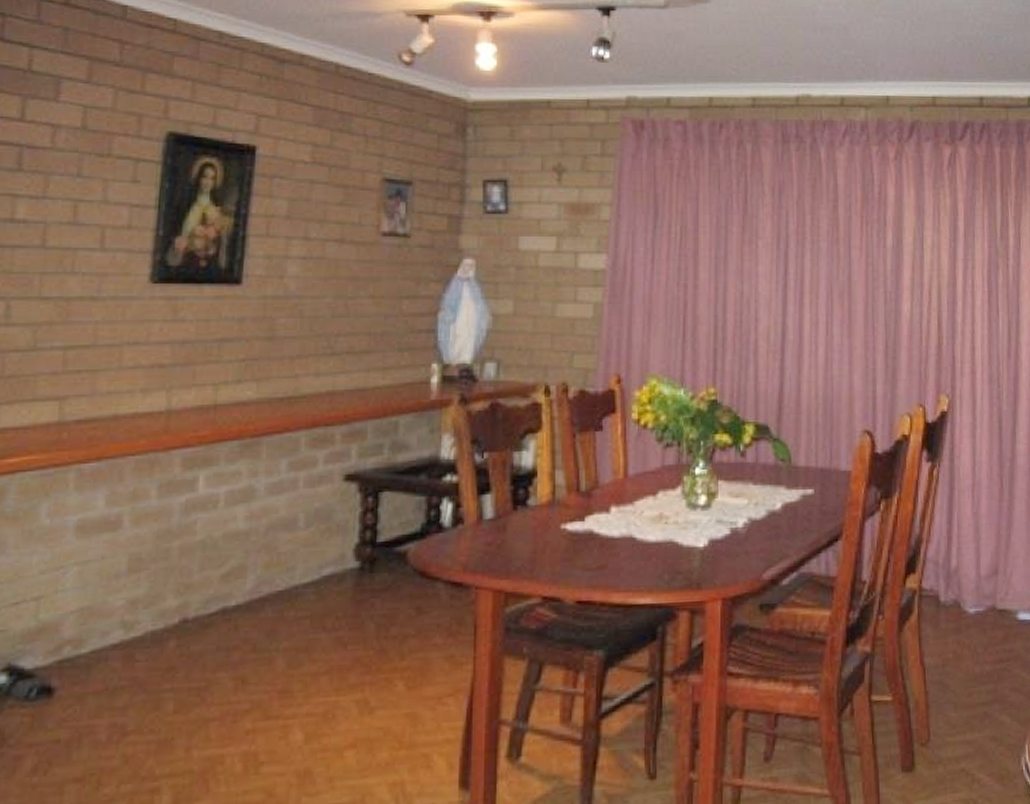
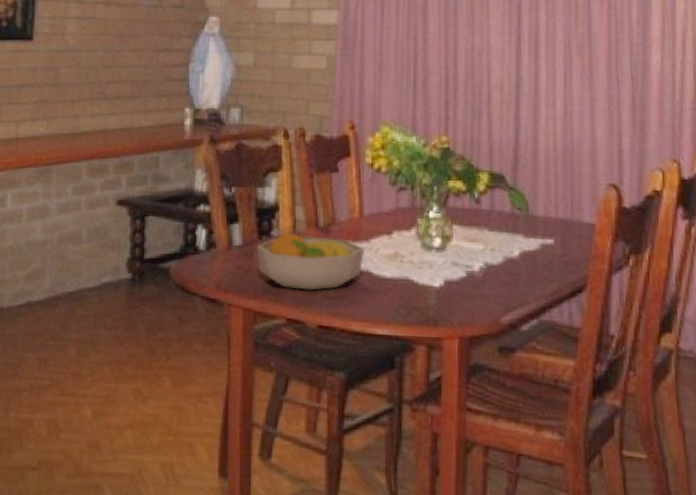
fruit bowl: none [510,499,629,564] -> present [256,231,365,291]

